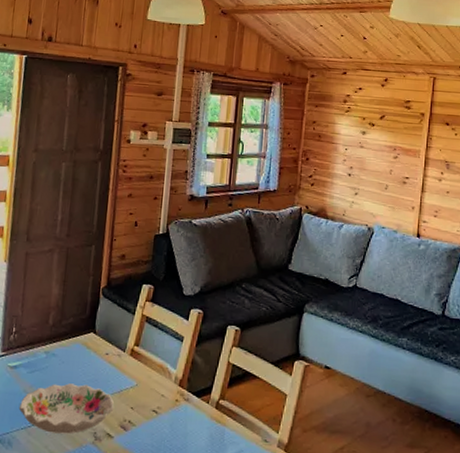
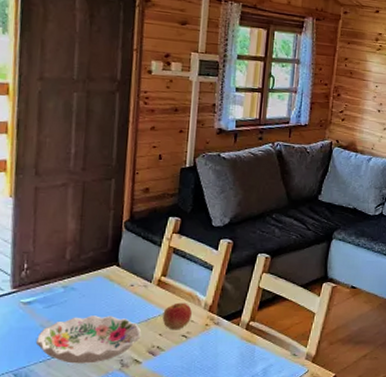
apple: none [134,374,163,404] -> present [162,302,192,330]

